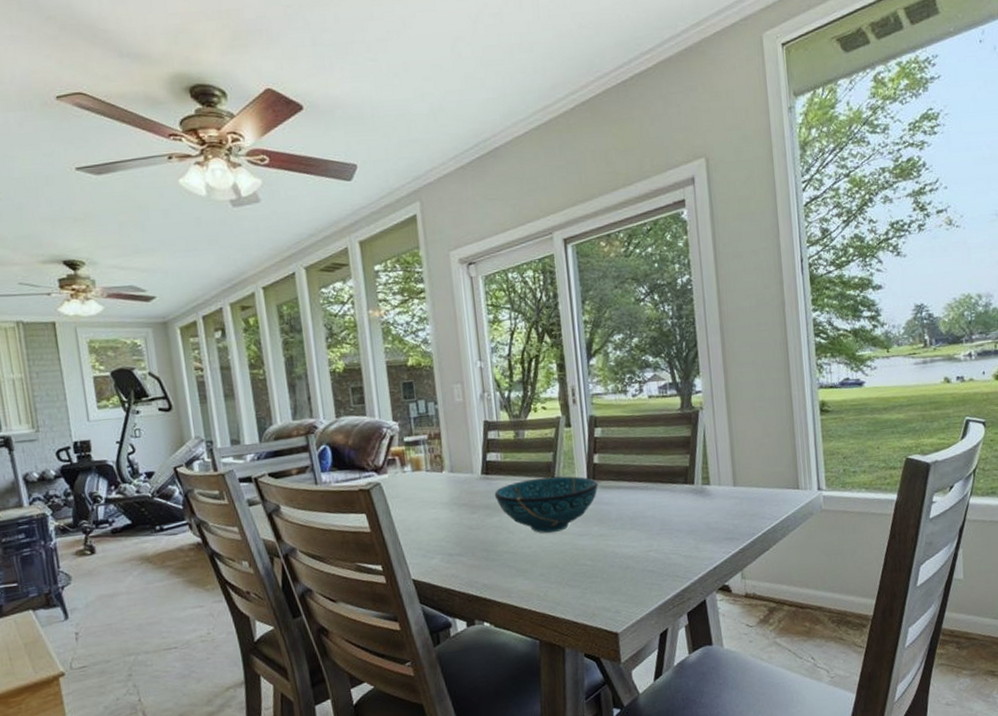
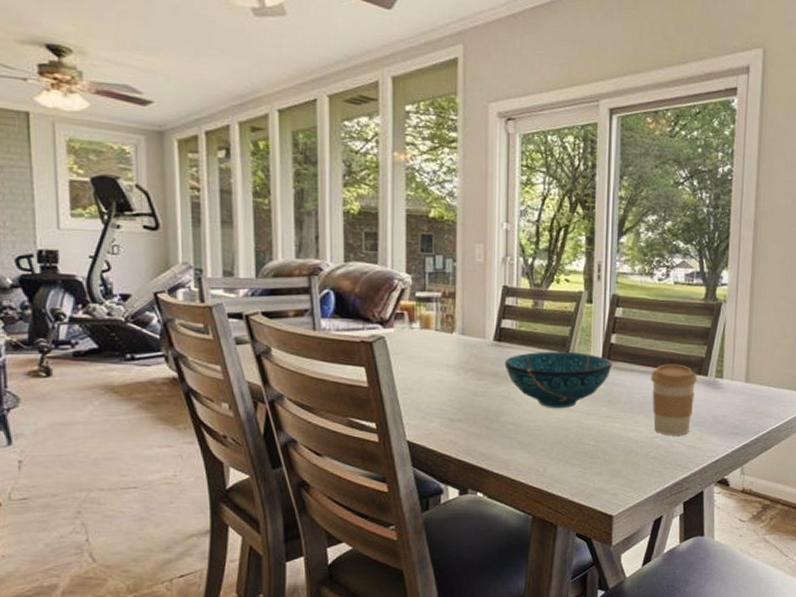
coffee cup: none [637,476,685,548] -> present [650,364,697,436]

